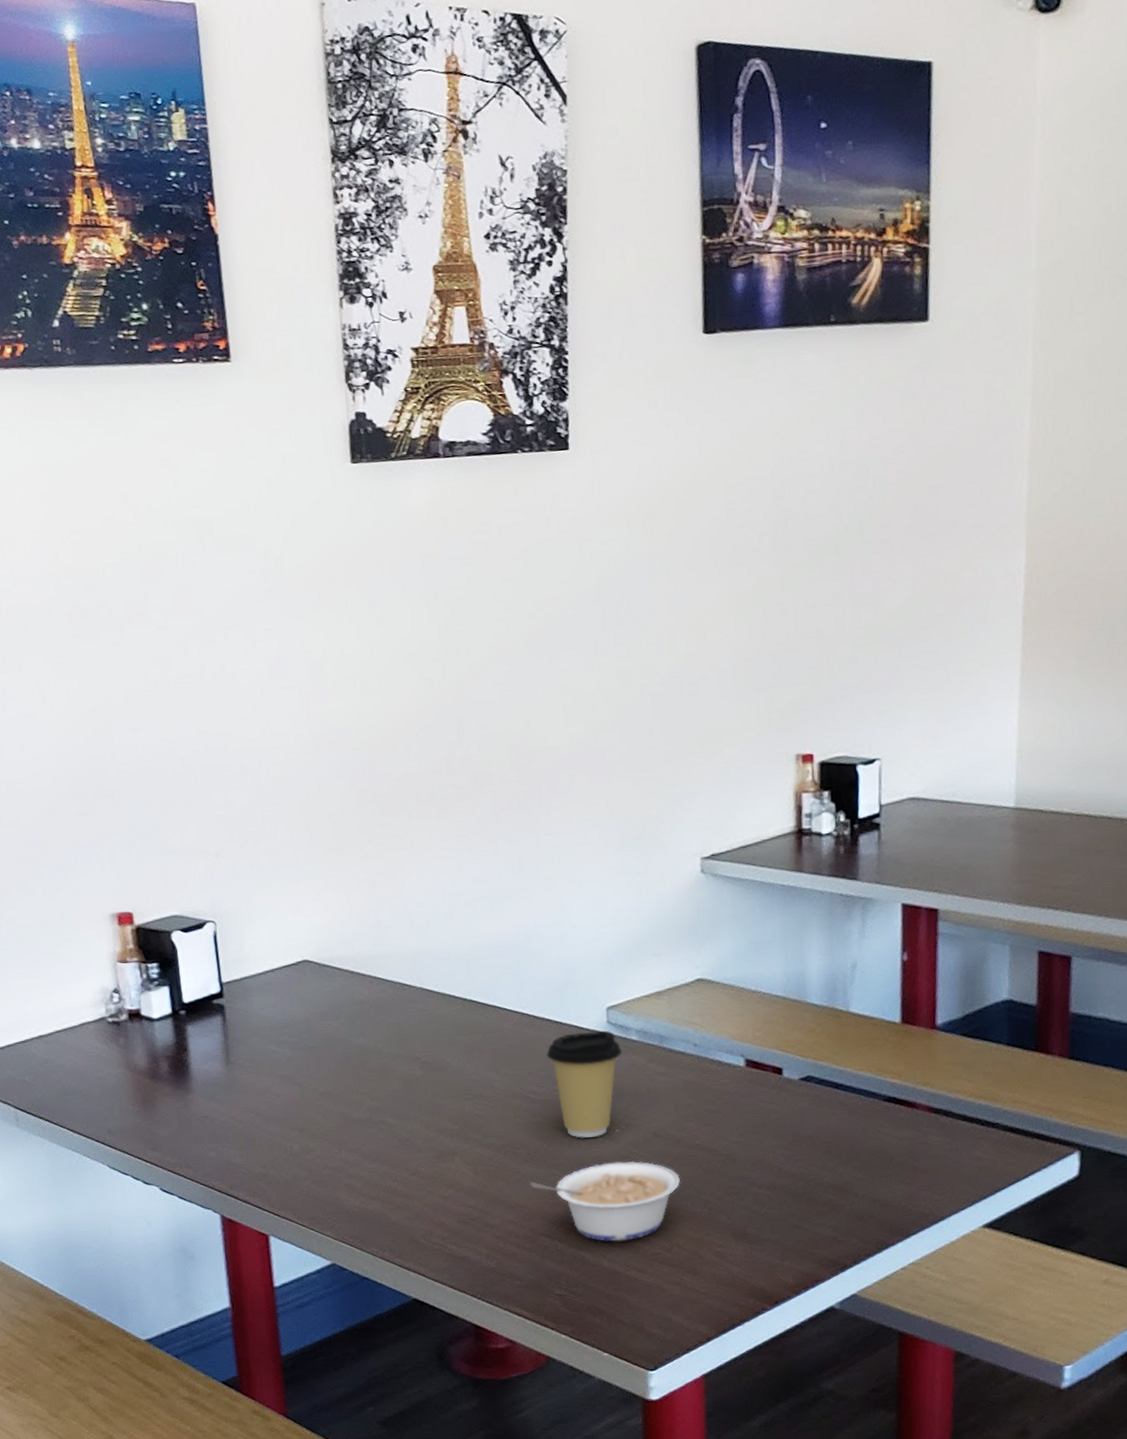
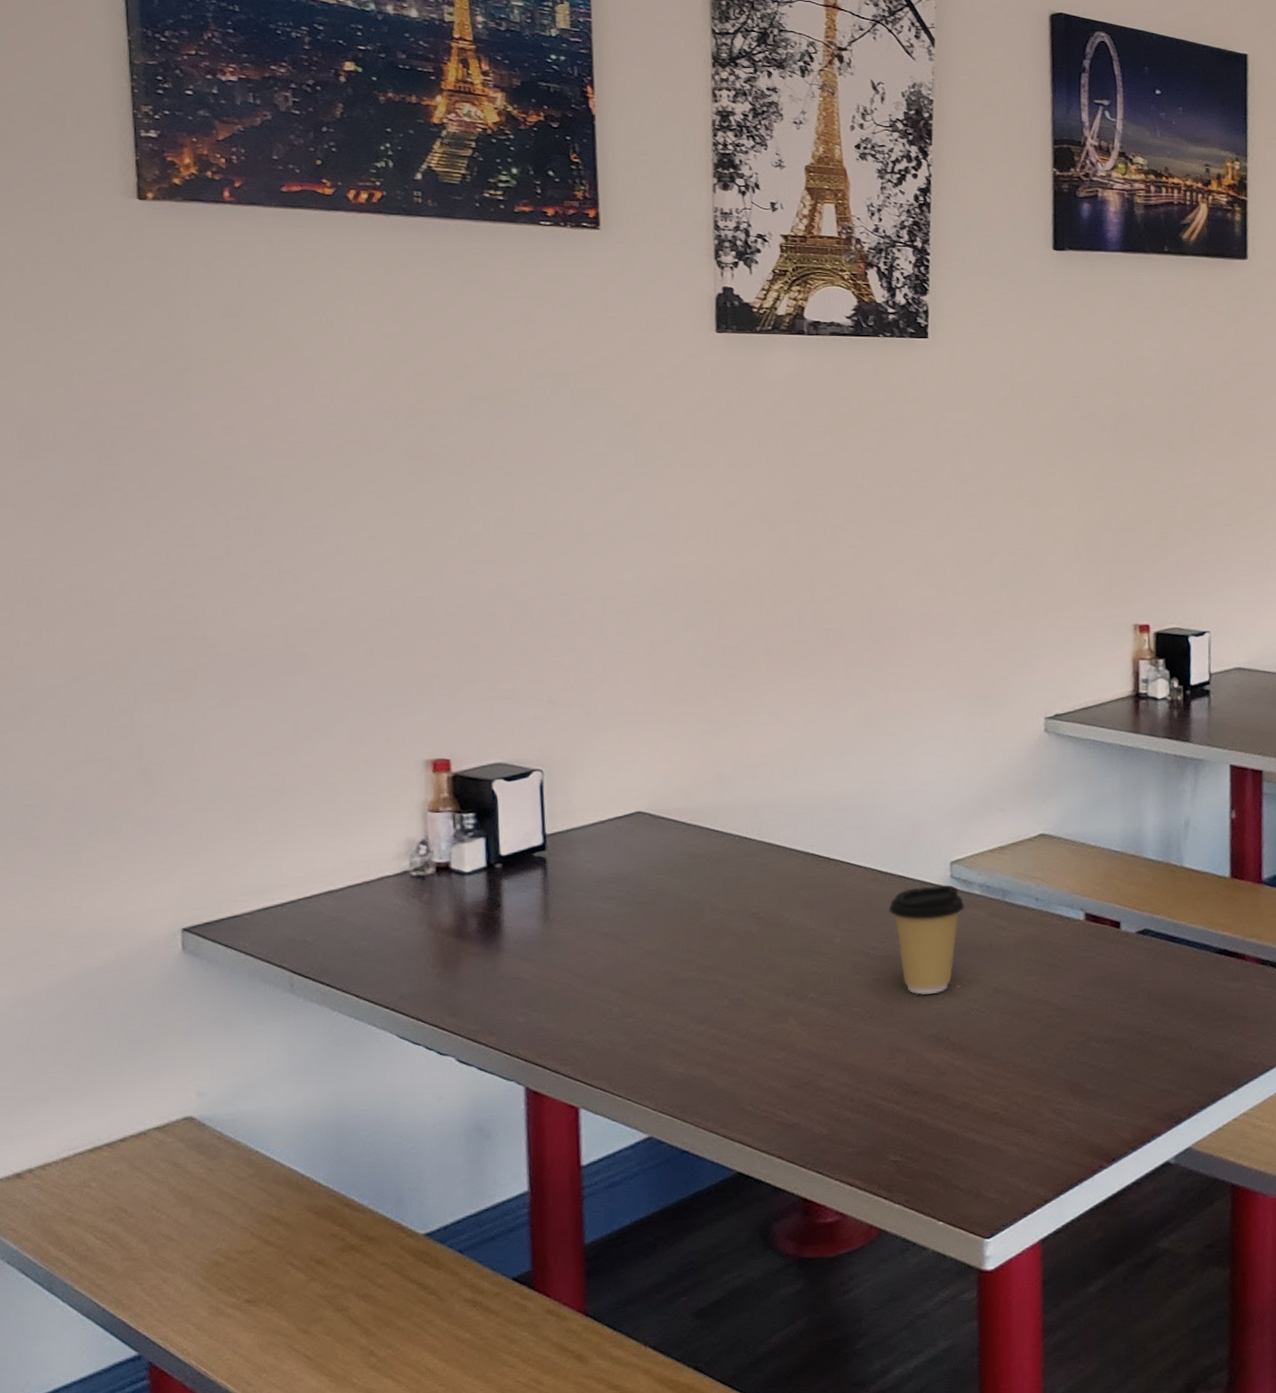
legume: present [530,1161,680,1242] -> none [867,1017,1020,1102]

